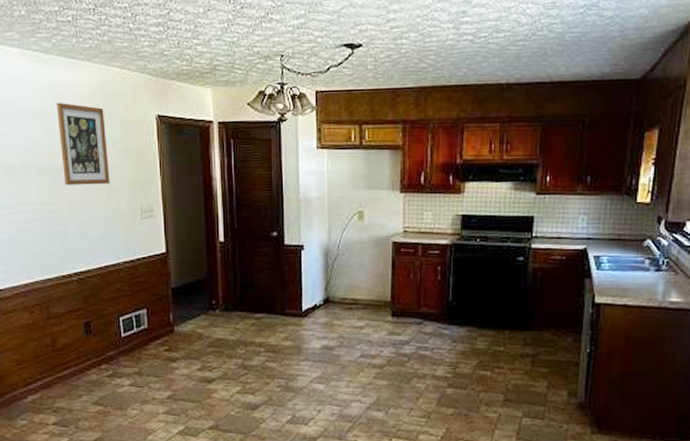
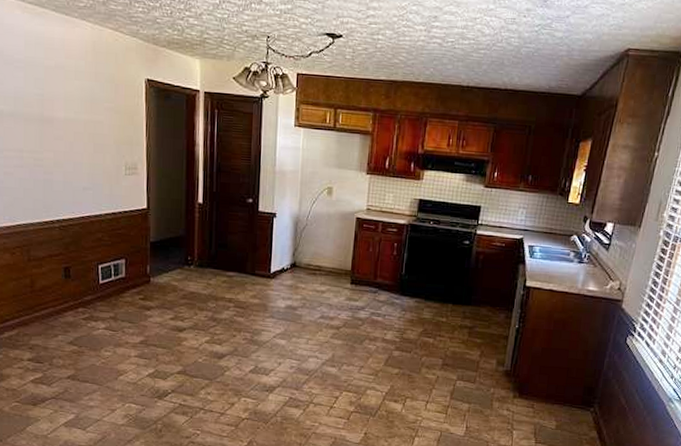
wall art: present [56,102,110,186] -> none [48,55,97,139]

